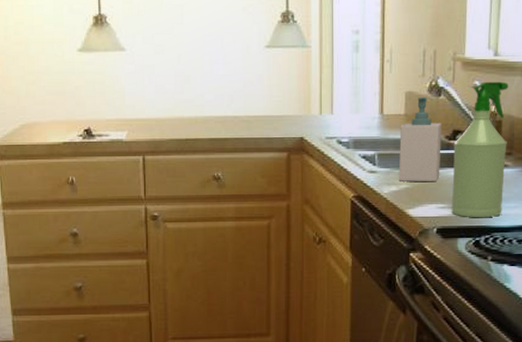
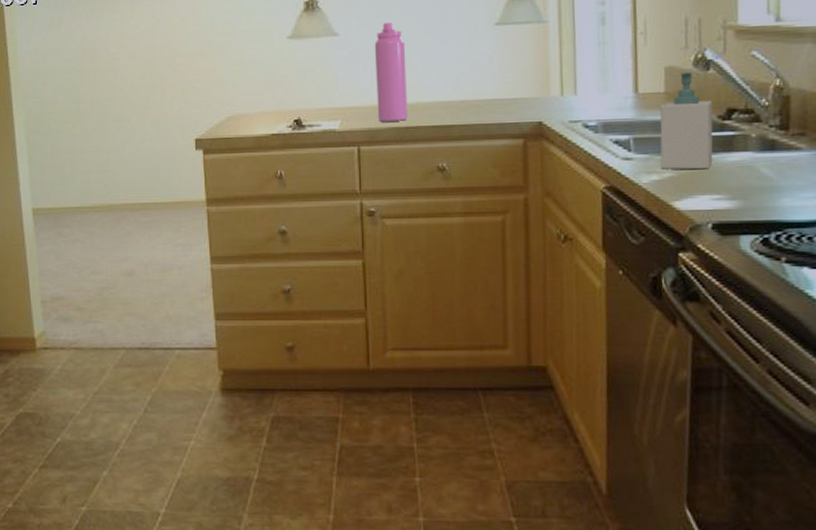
water bottle: none [158,41,188,133] -> present [374,23,408,122]
spray bottle: present [451,81,508,217] -> none [728,50,799,210]

